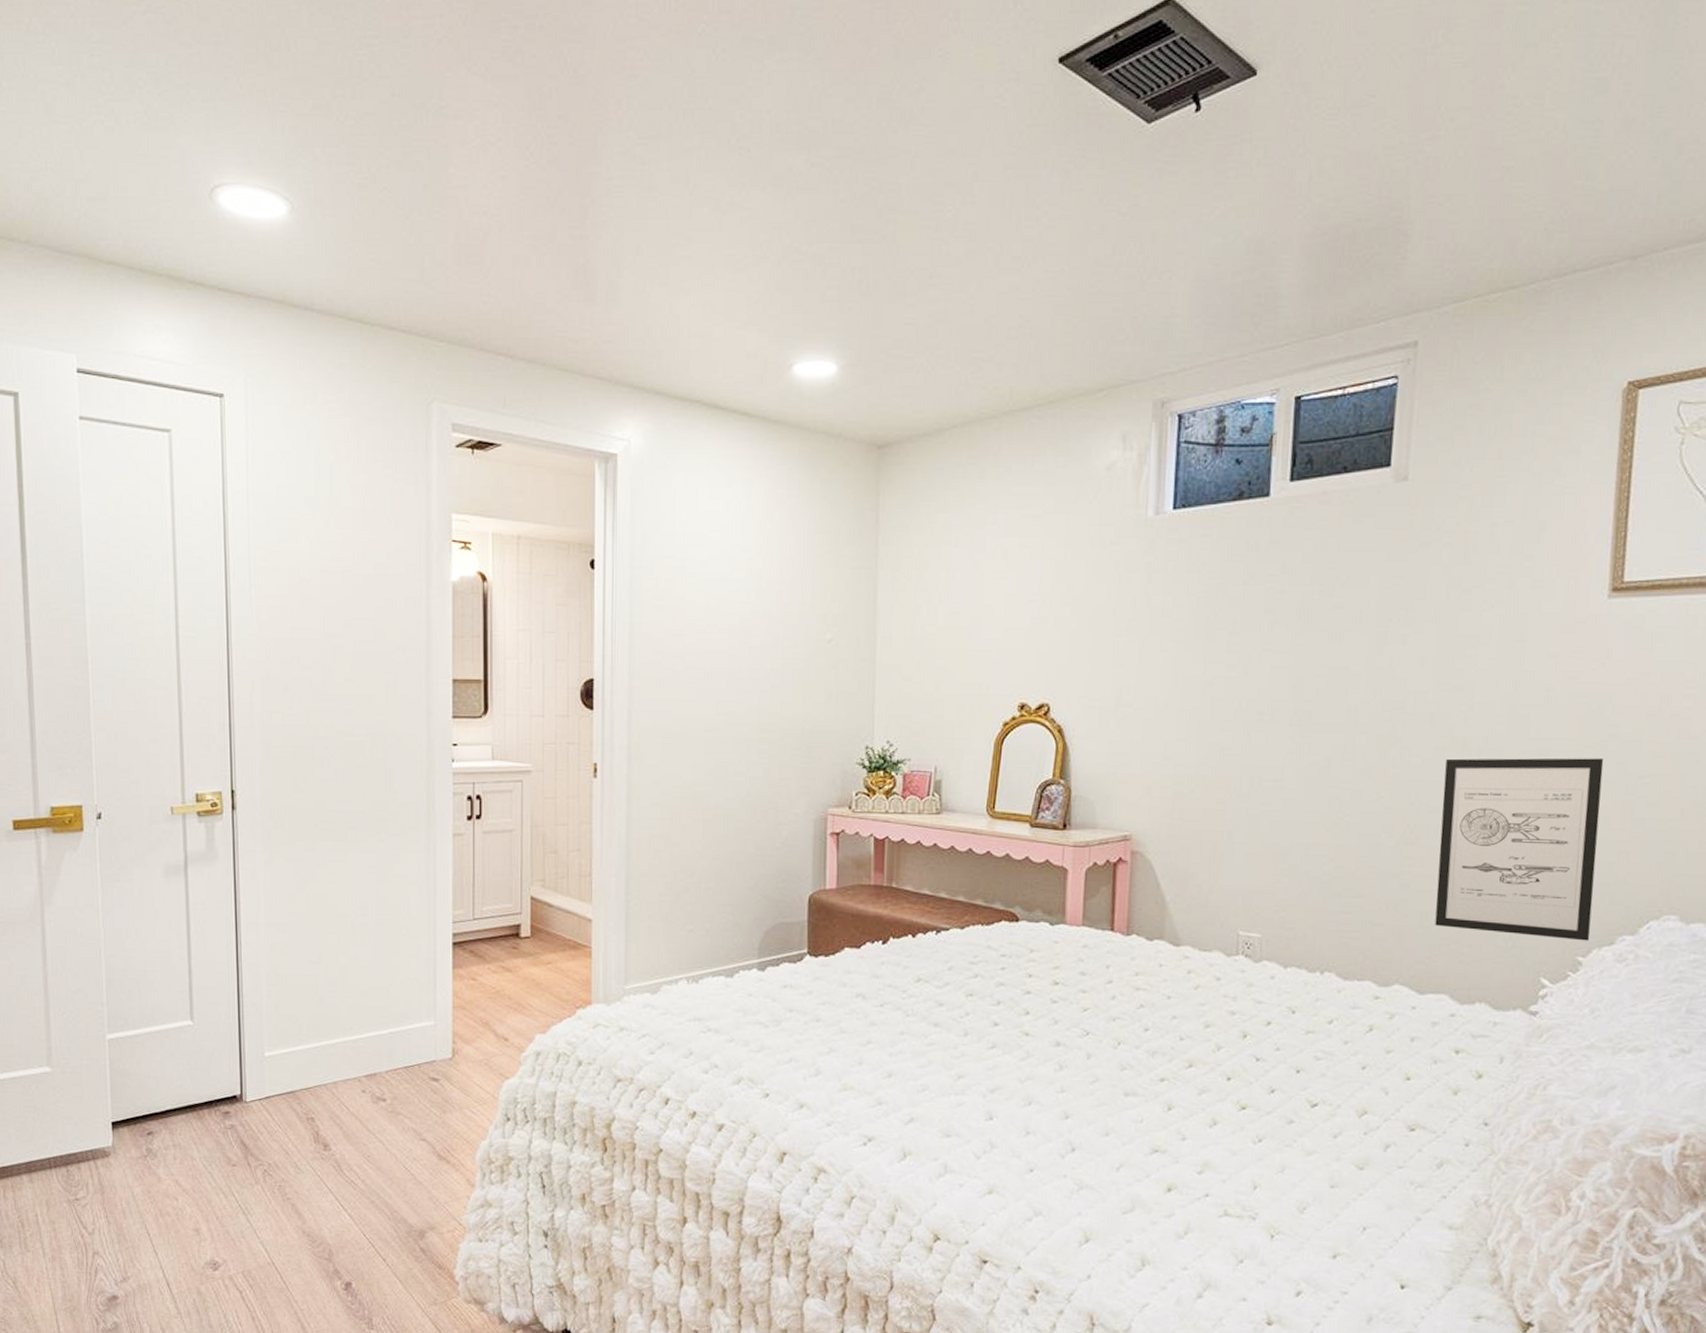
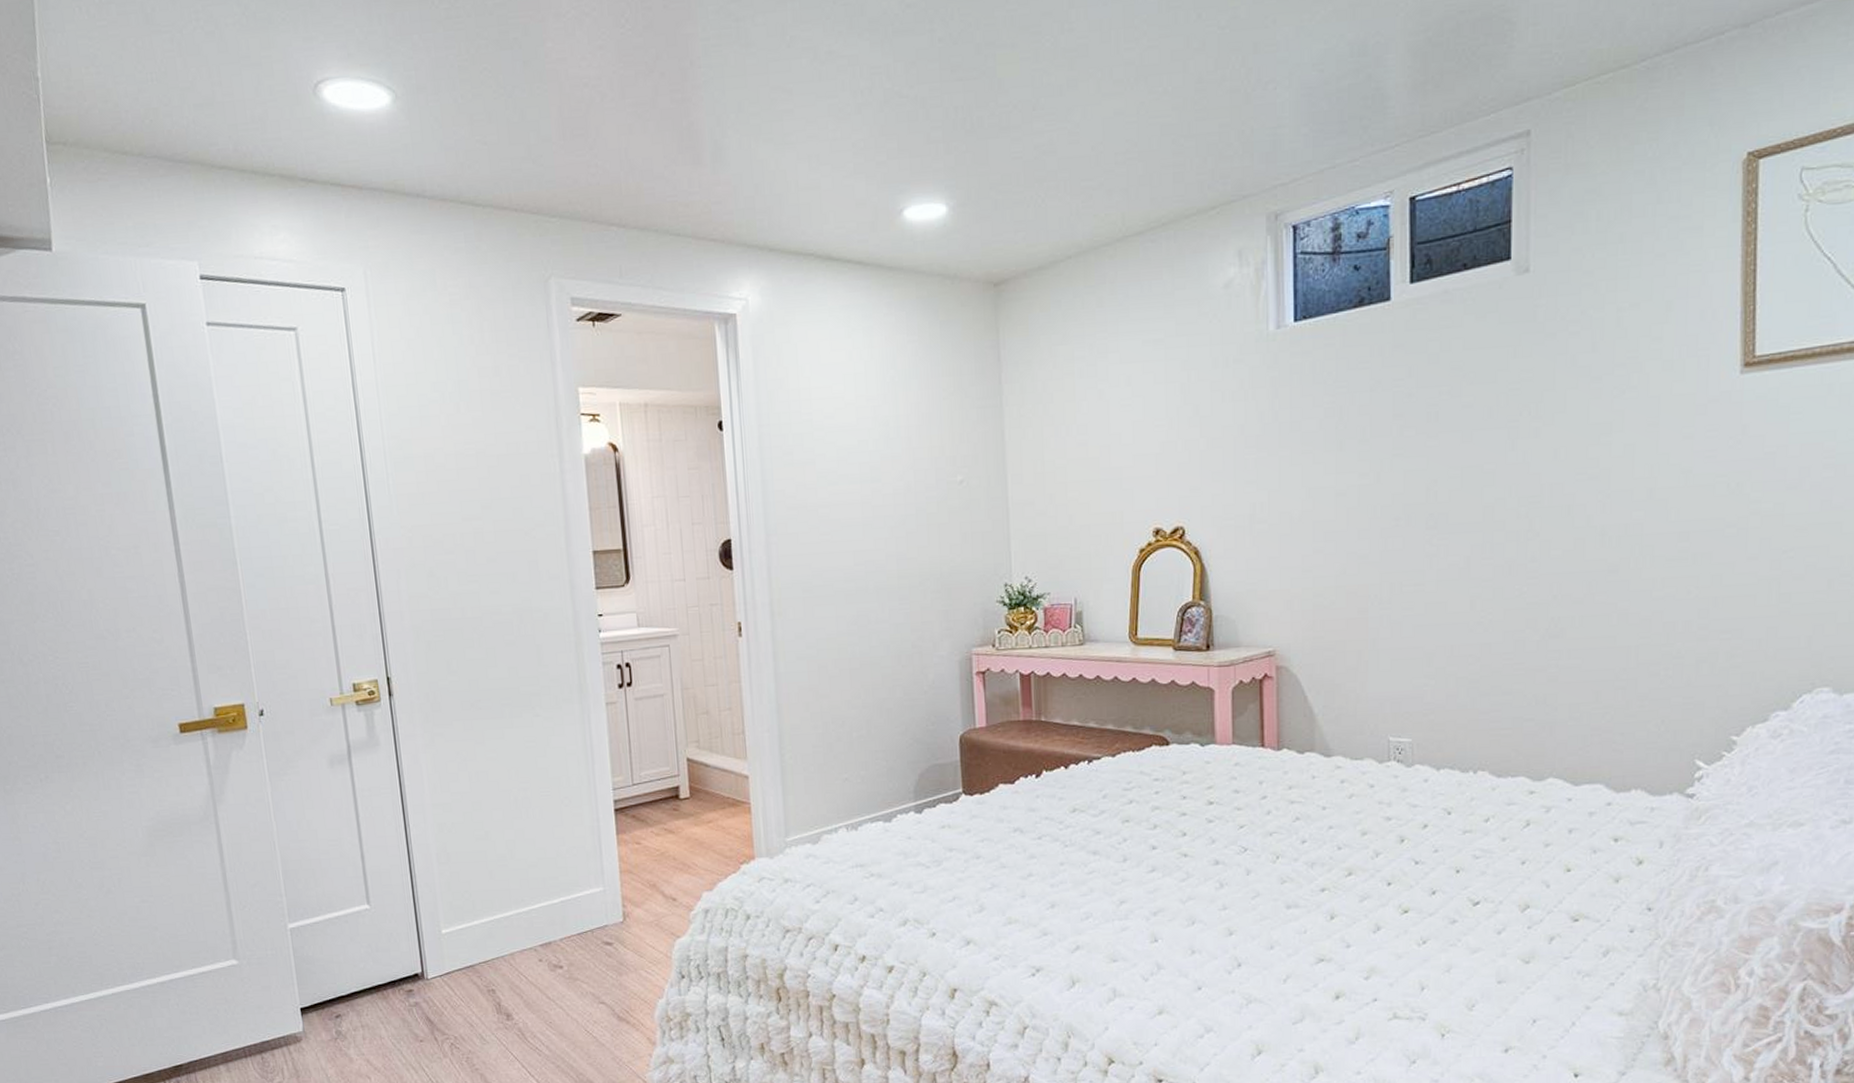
wall art: present [1435,758,1604,941] -> none [1585,536,1746,720]

